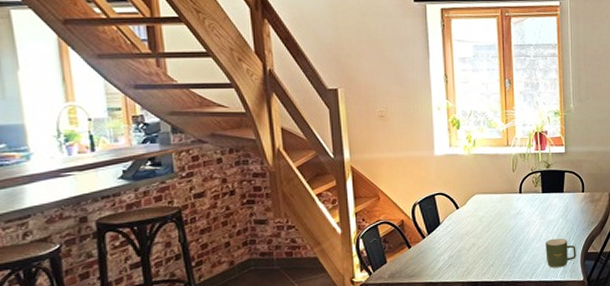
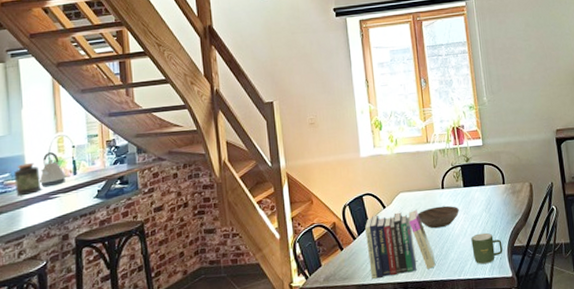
jar: none [12,133,50,170] -> present [14,162,42,196]
kettle: none [47,124,82,163] -> present [40,152,66,188]
books: none [436,211,507,277] -> present [365,209,435,279]
bowl: none [492,210,535,232] -> present [417,205,459,229]

